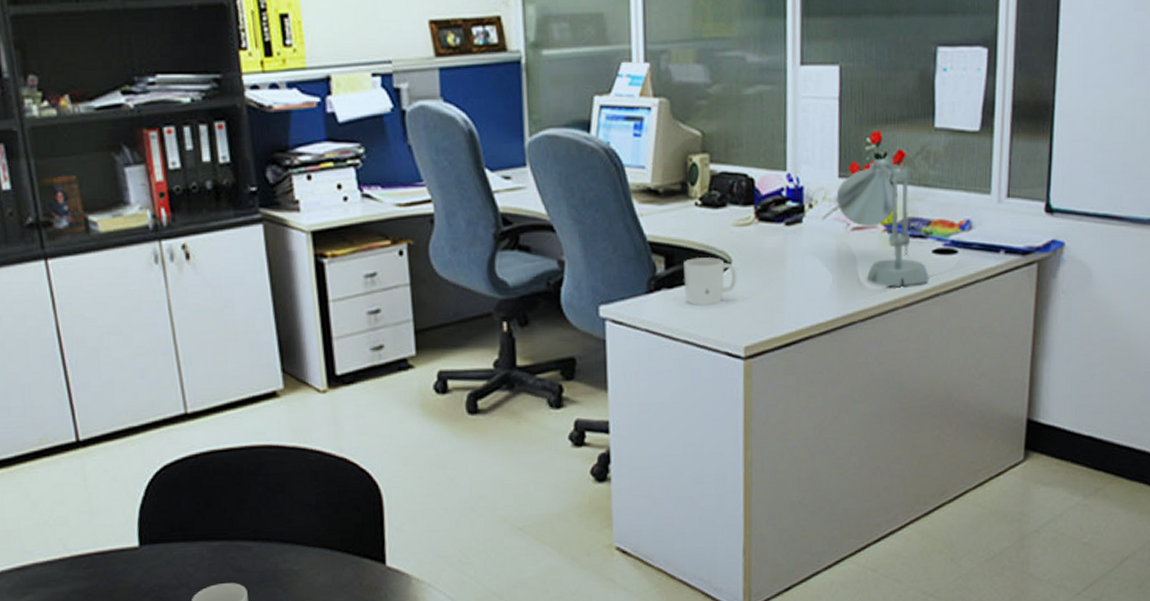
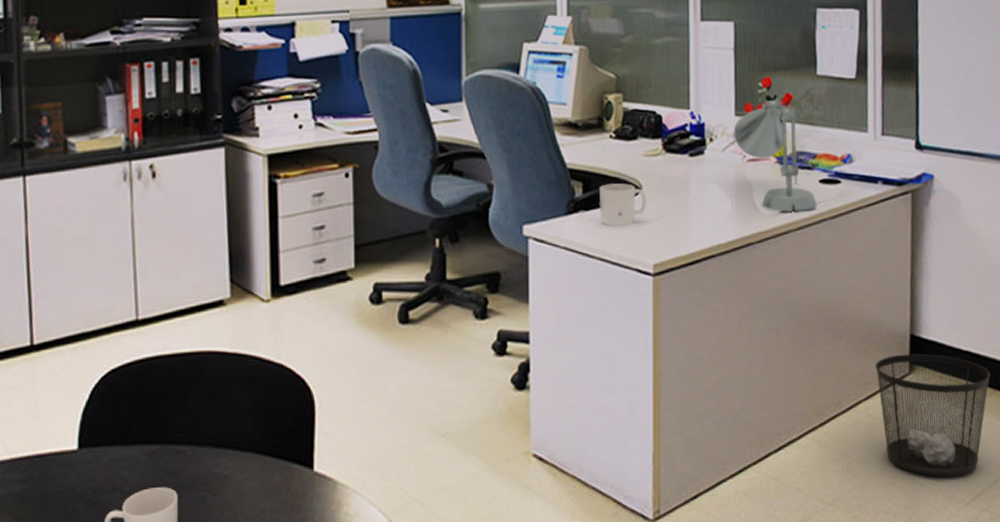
waste bin: none [986,439,1113,567] -> present [874,353,991,477]

